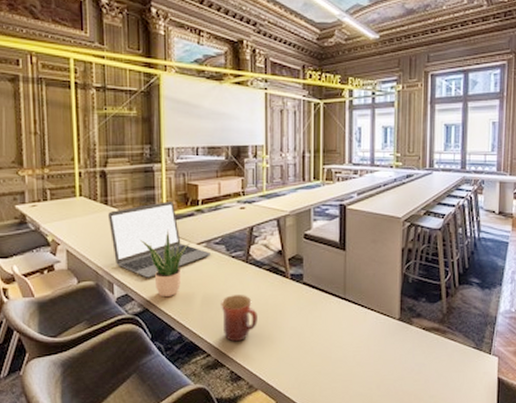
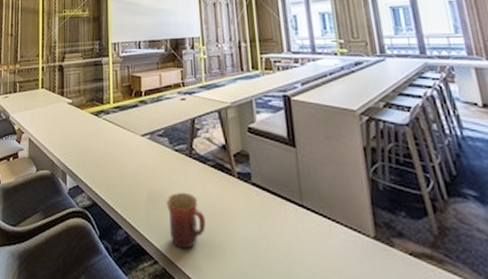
laptop: present [108,201,211,278] -> none [64,93,154,169]
potted plant: present [140,229,191,298] -> none [90,120,136,192]

